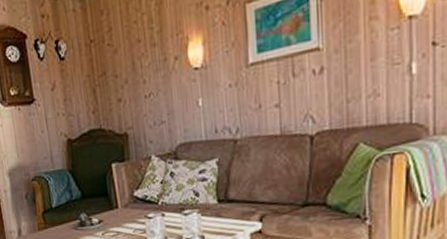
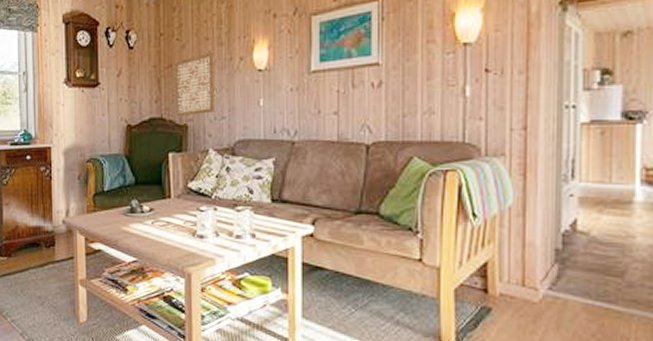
wall art: none [108,54,153,126] -> present [175,52,214,116]

